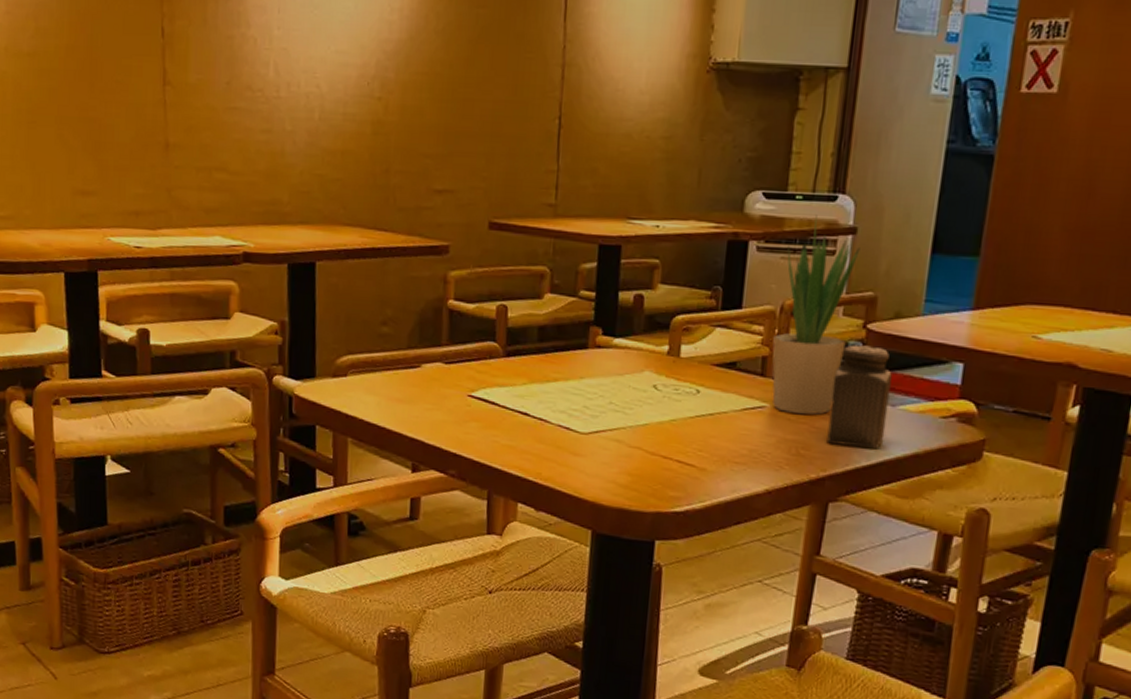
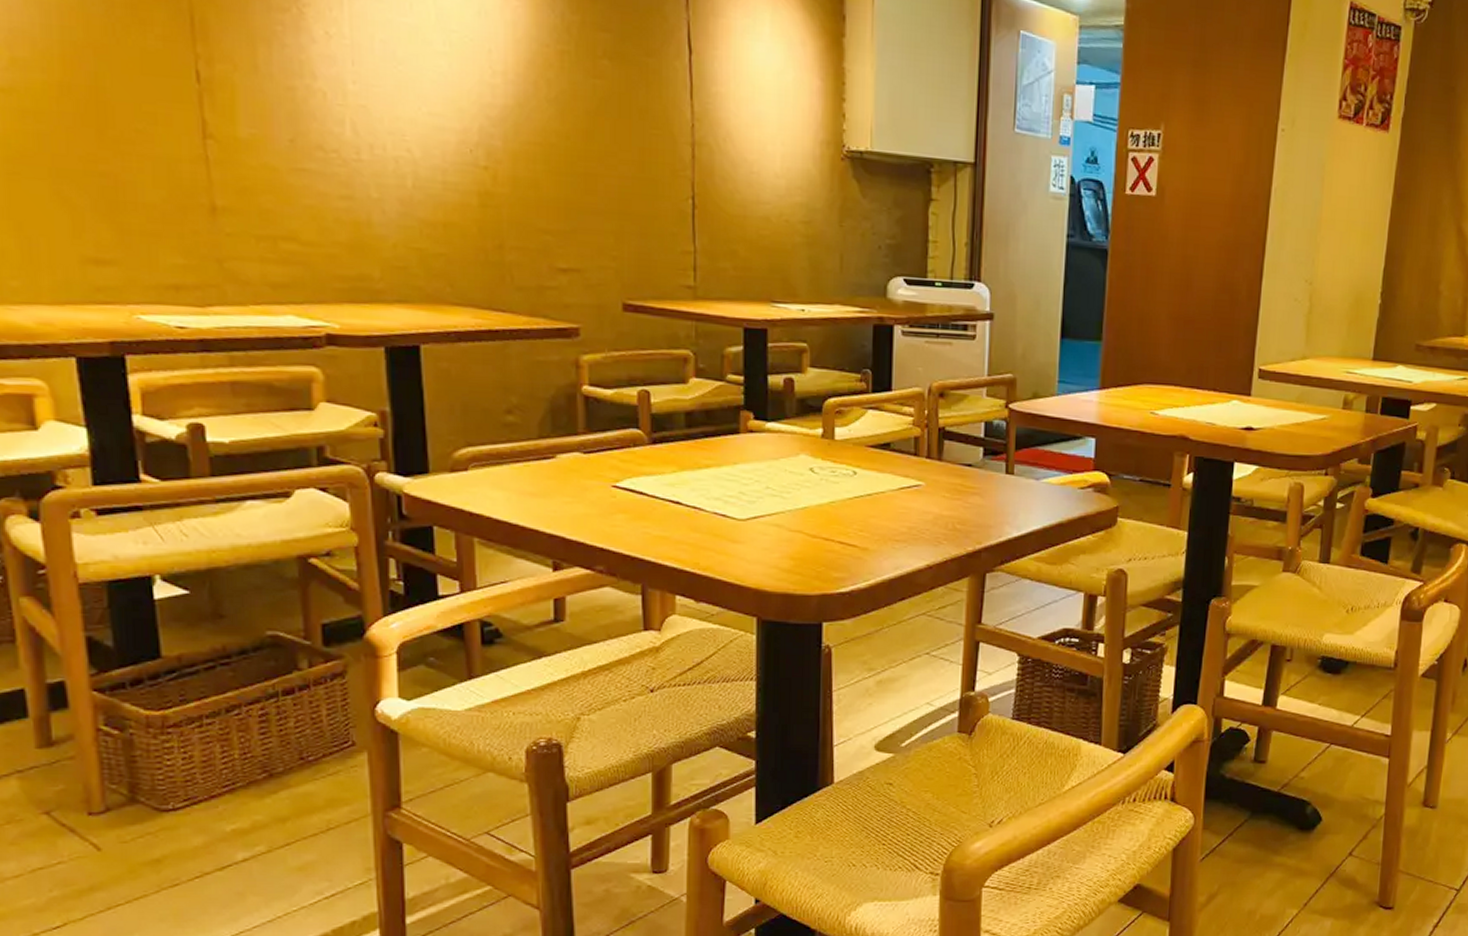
potted plant: present [772,214,860,415] -> none [923,301,998,491]
salt shaker: present [827,344,892,449] -> none [980,423,1034,521]

